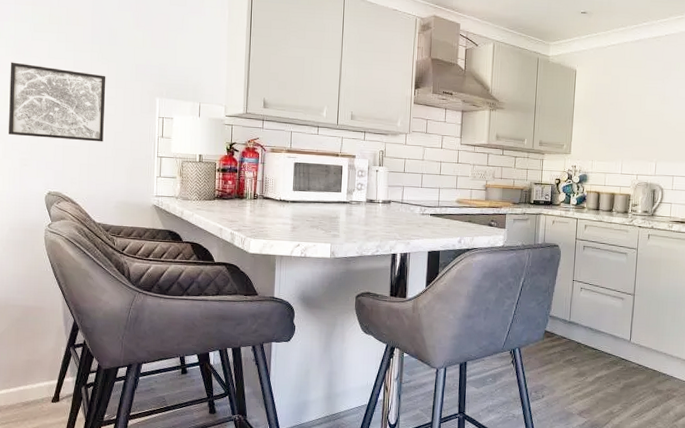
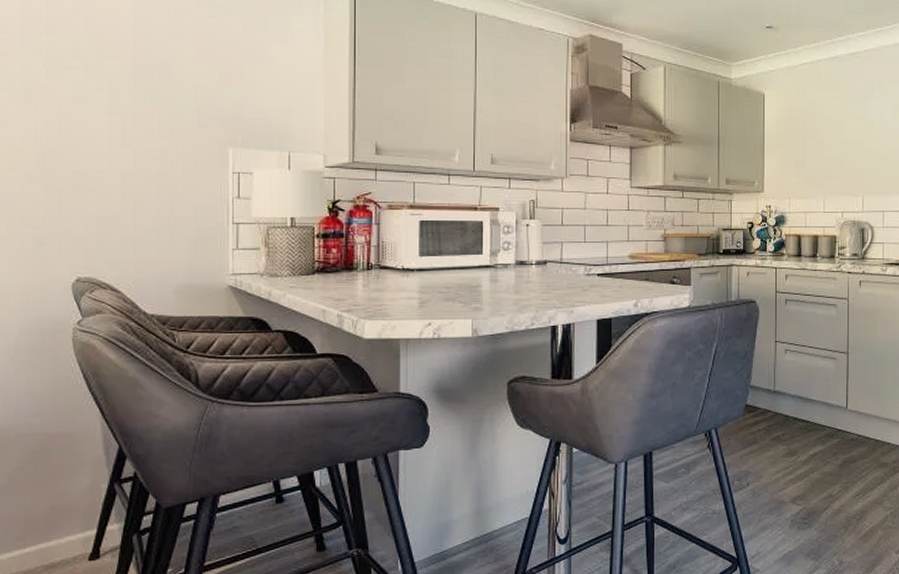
wall art: present [9,62,106,142] -> none [16,109,157,209]

